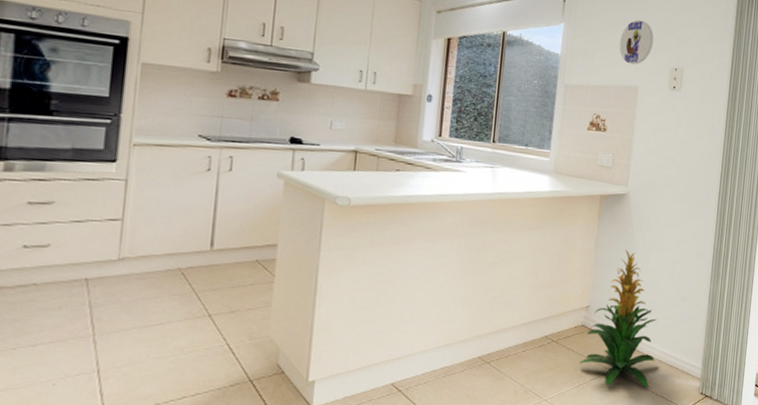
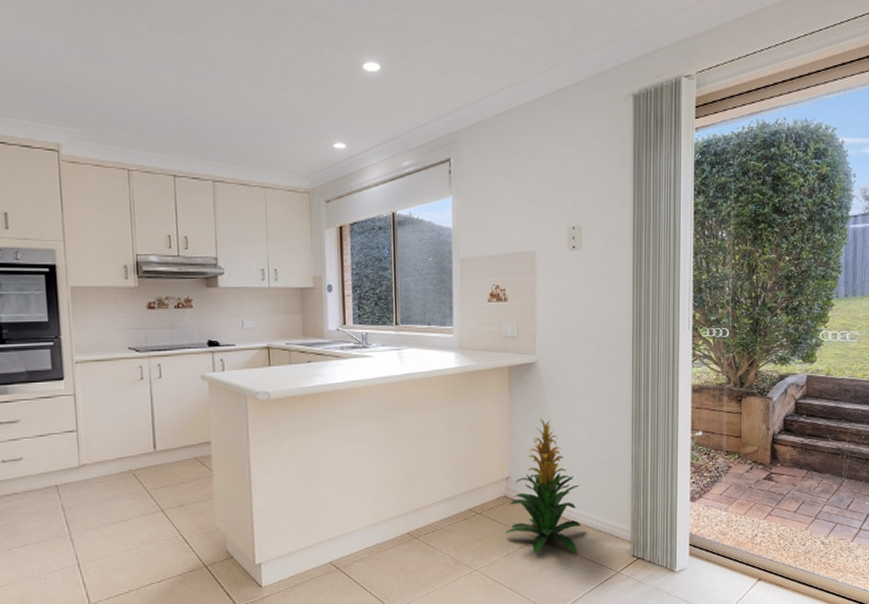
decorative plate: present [619,19,654,65] -> none [511,181,547,229]

